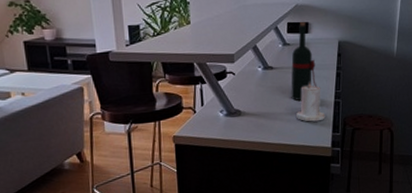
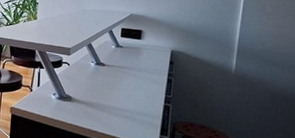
wine bottle: present [291,22,318,101] -> none [120,29,147,98]
candle: present [296,82,325,122] -> none [124,83,154,121]

